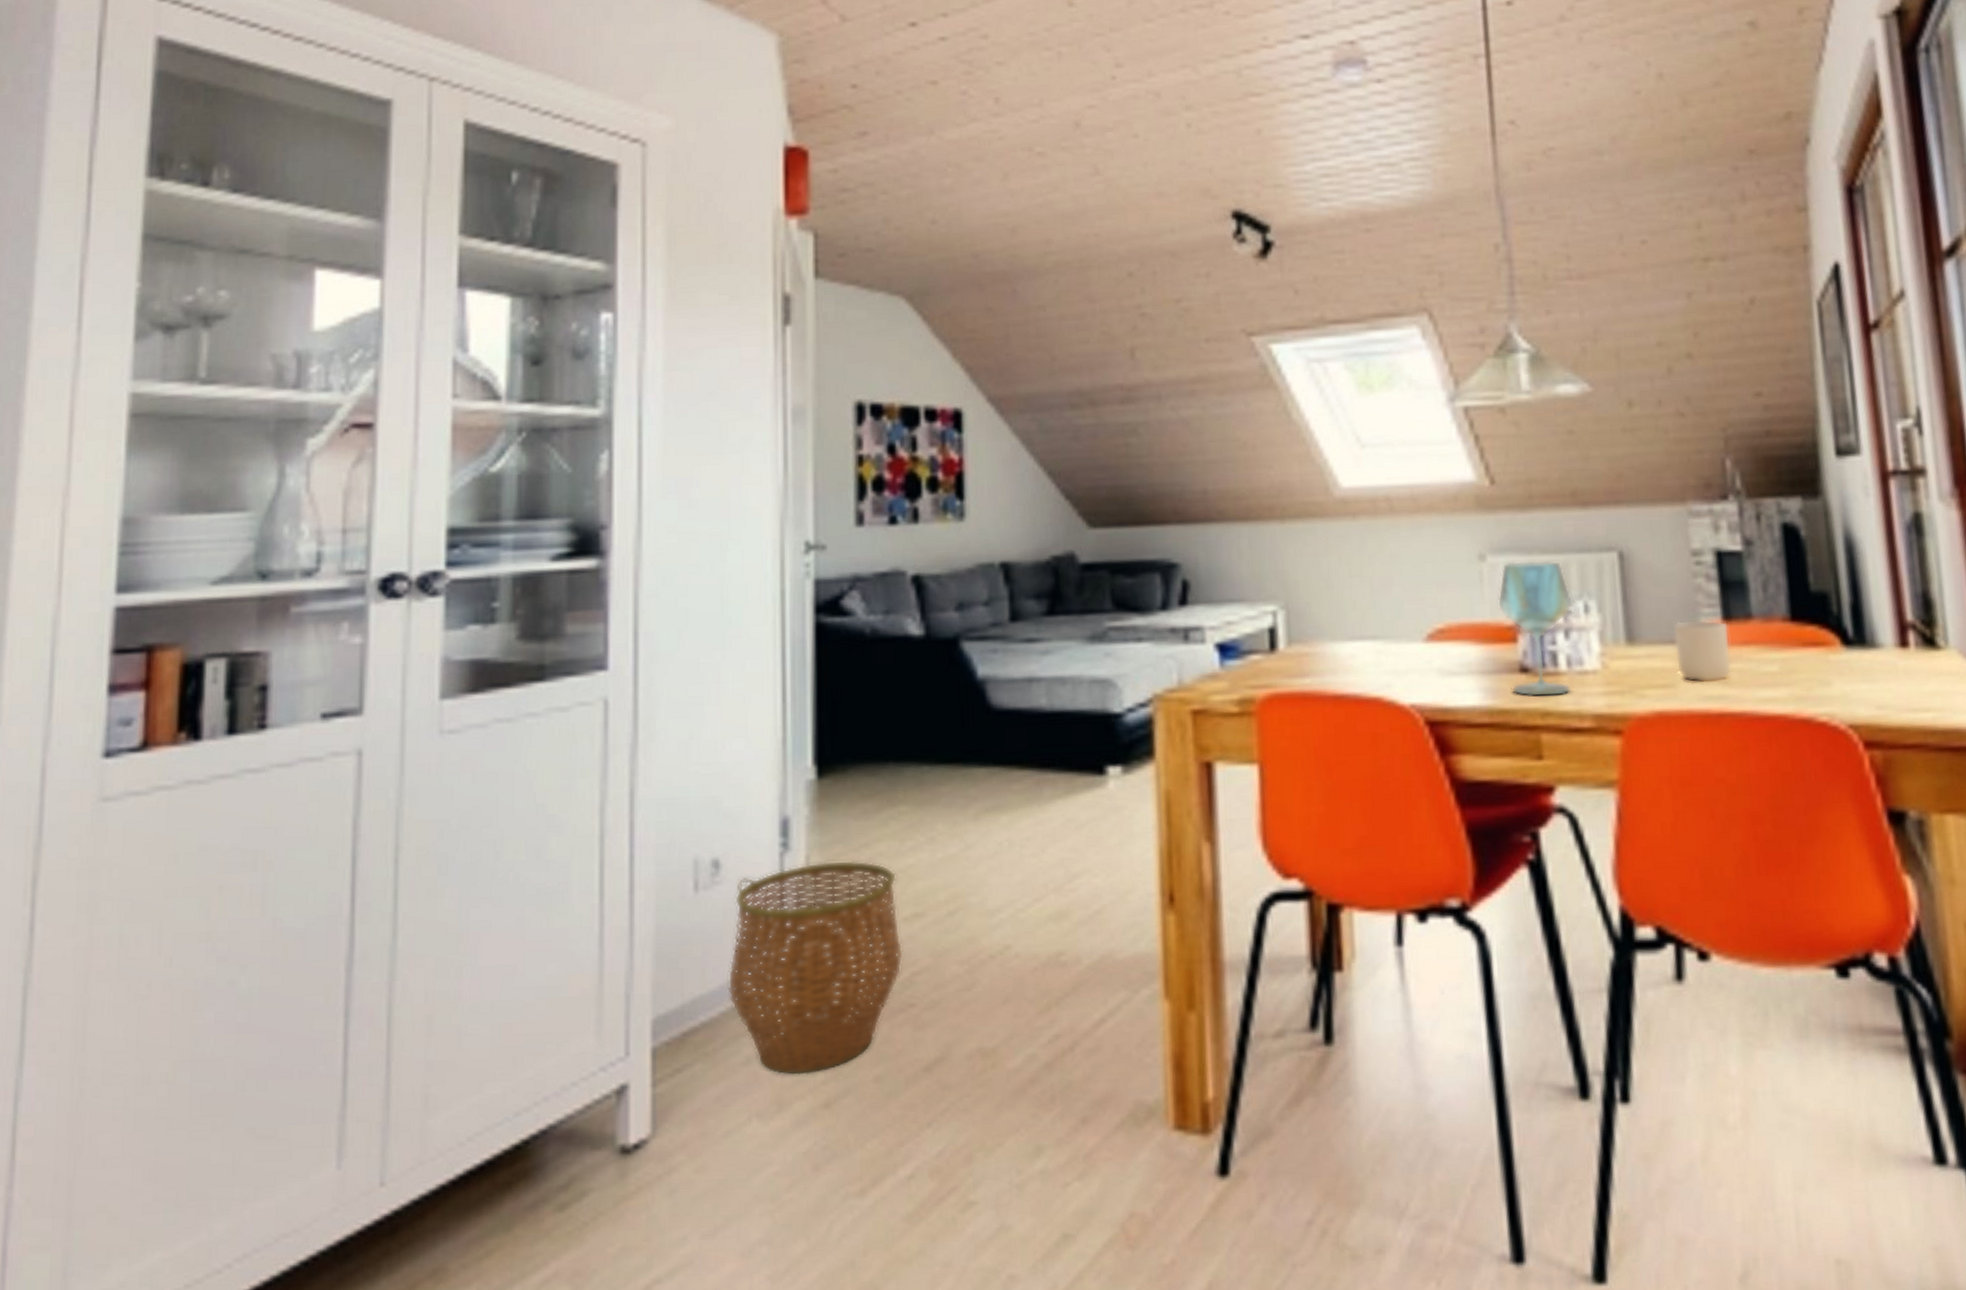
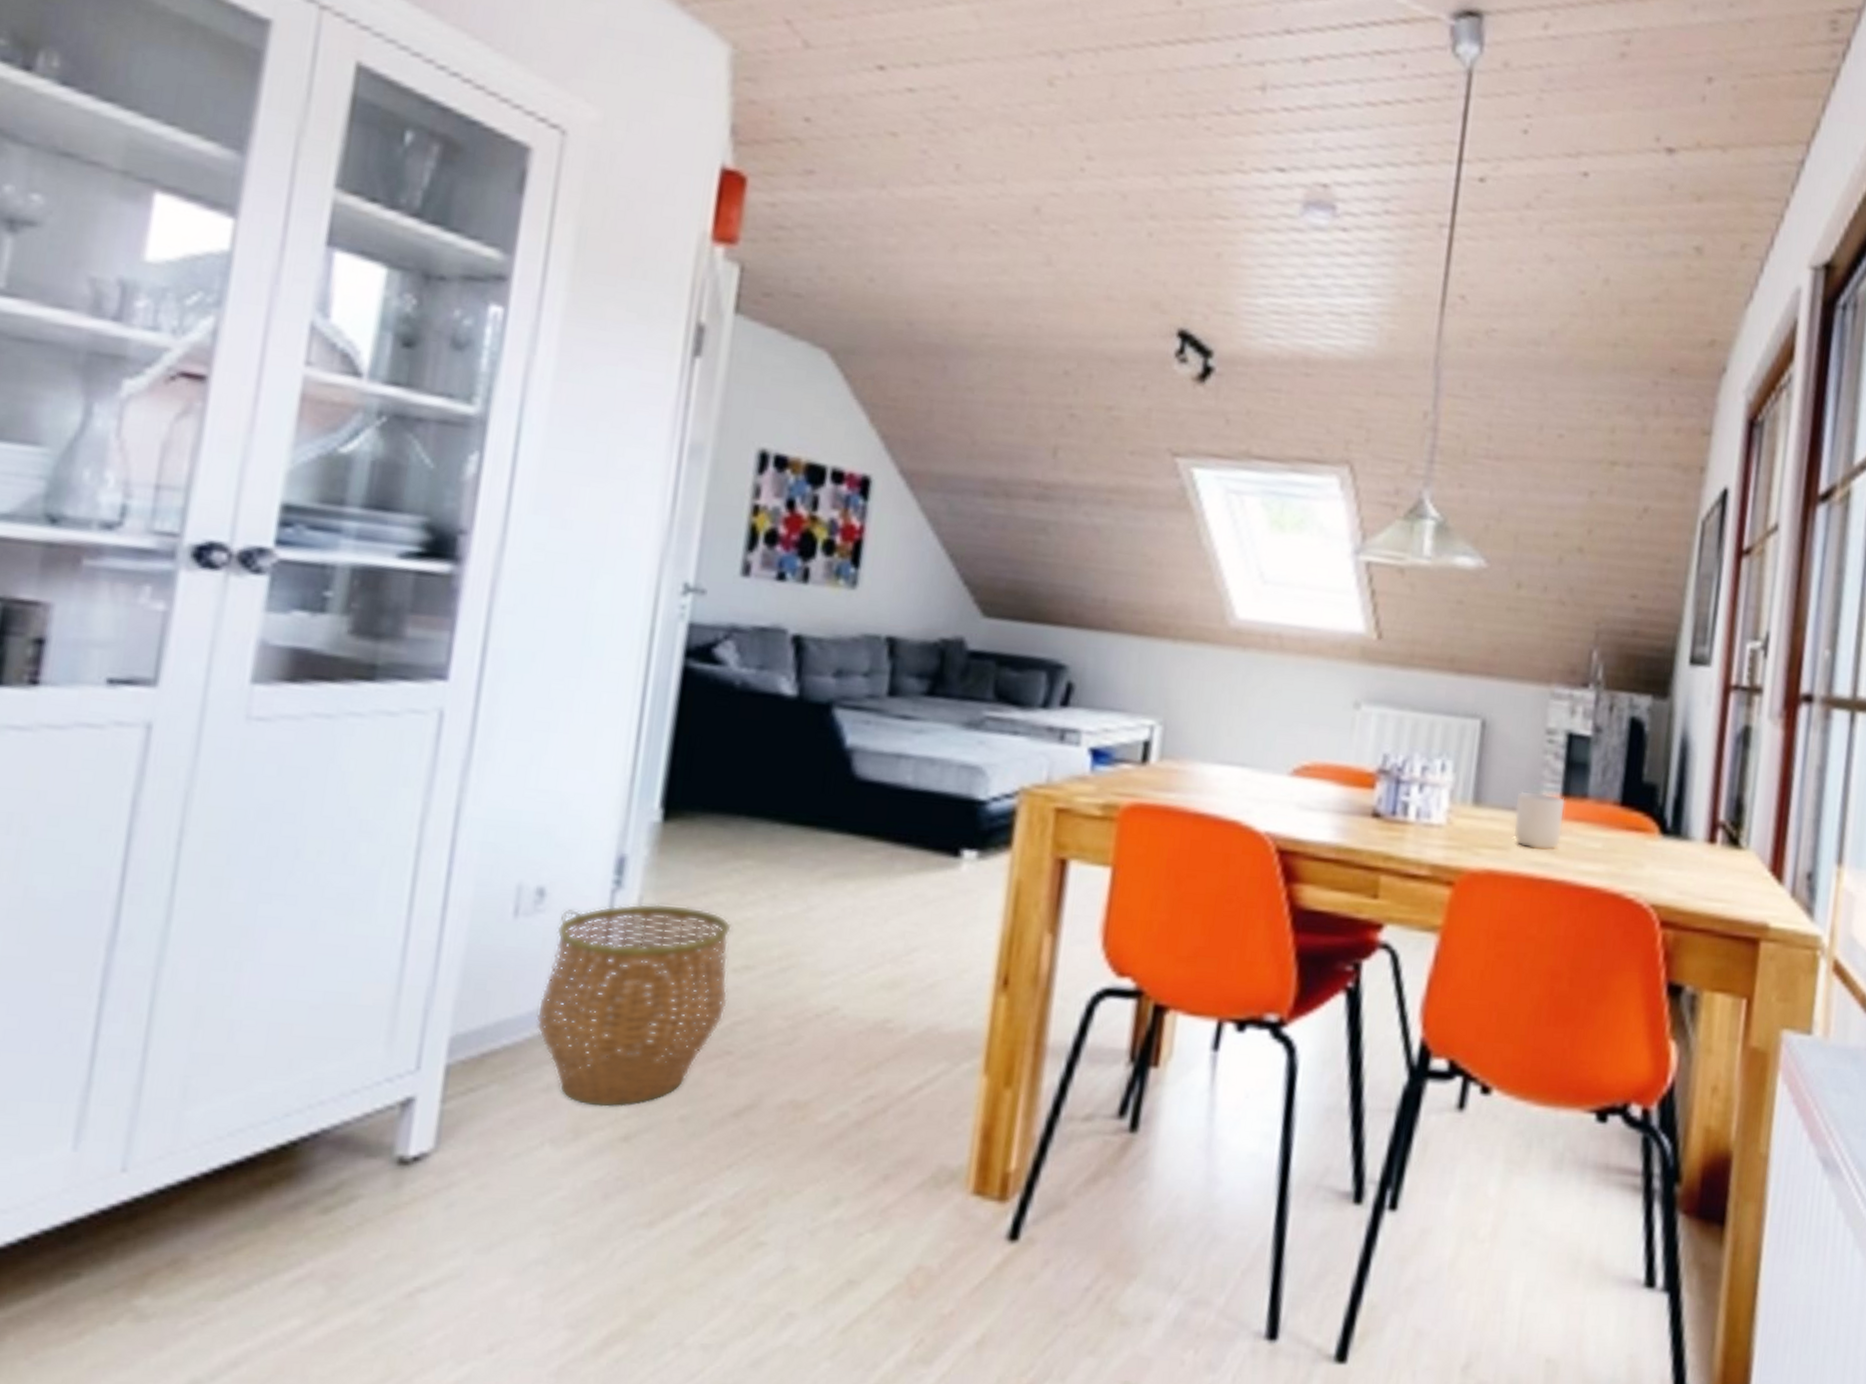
wine glass: present [1498,560,1572,697] -> none [1363,714,1432,843]

